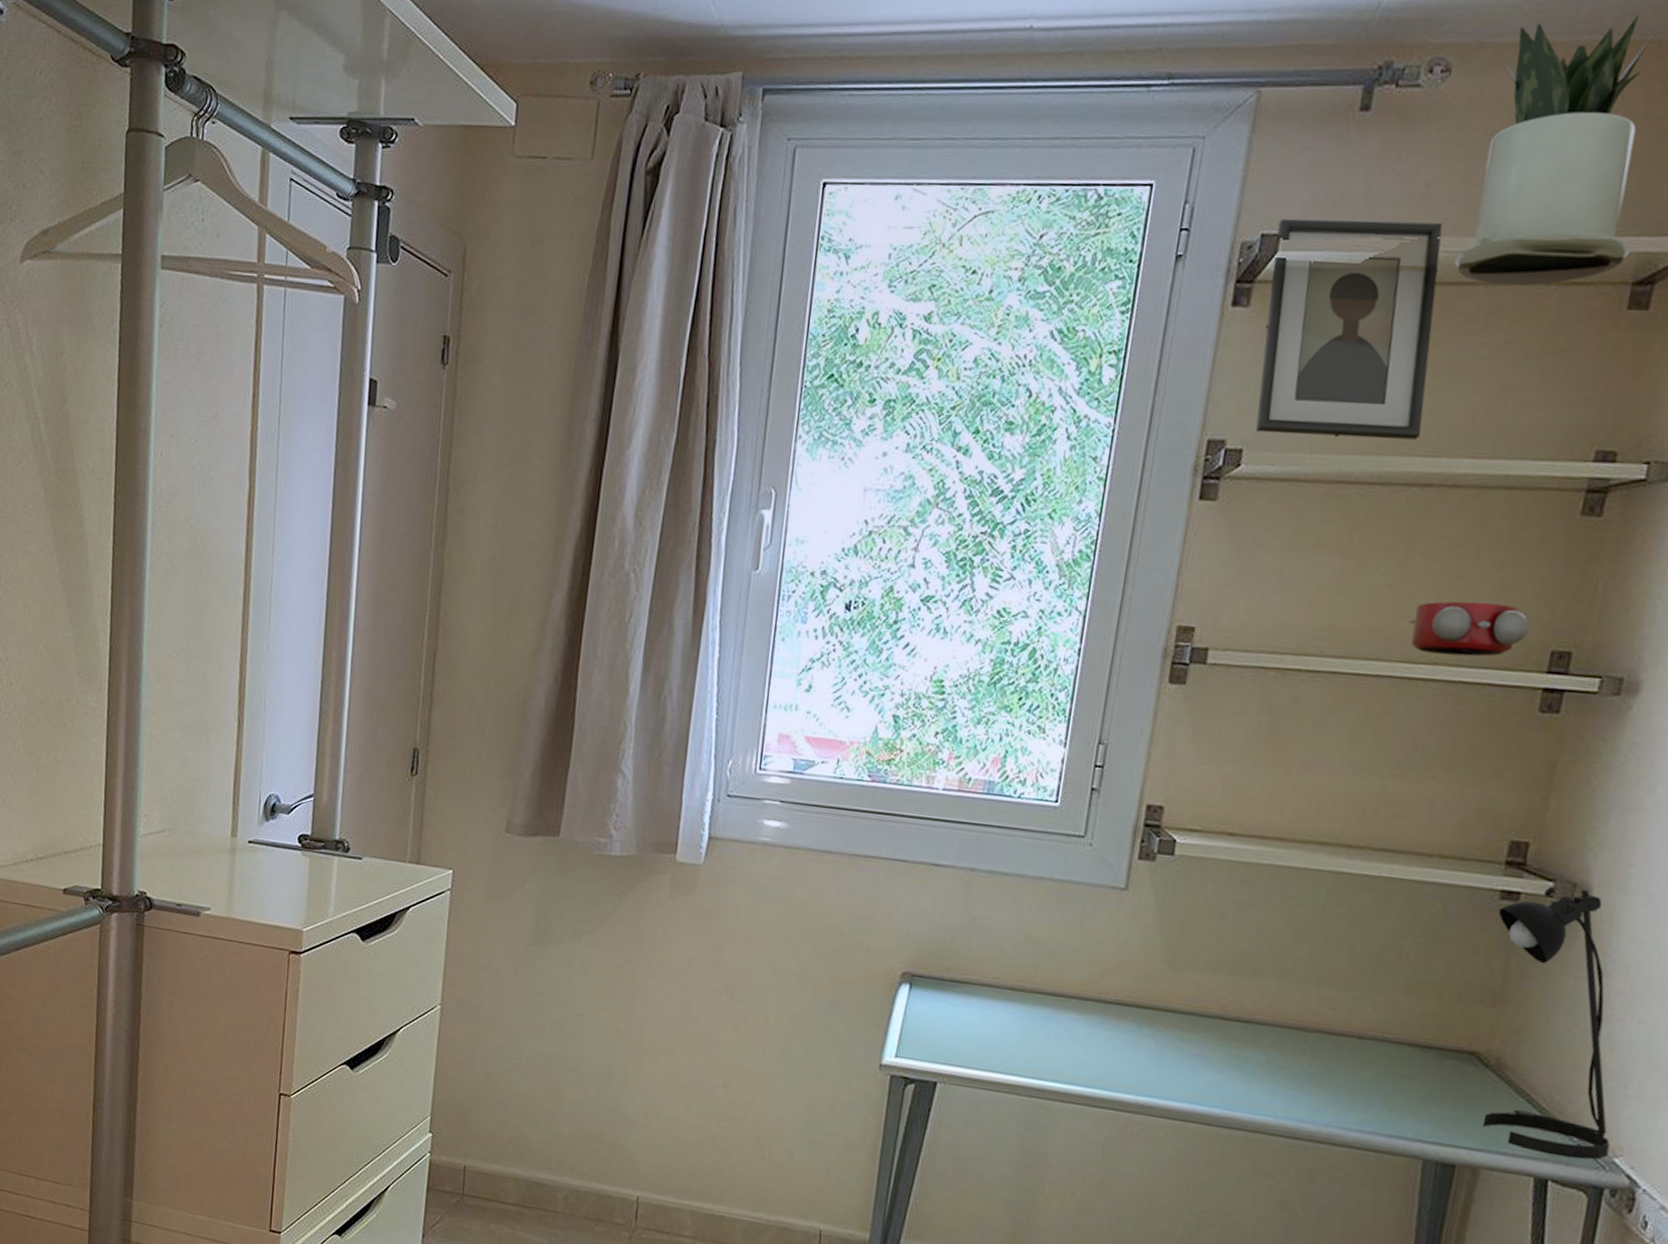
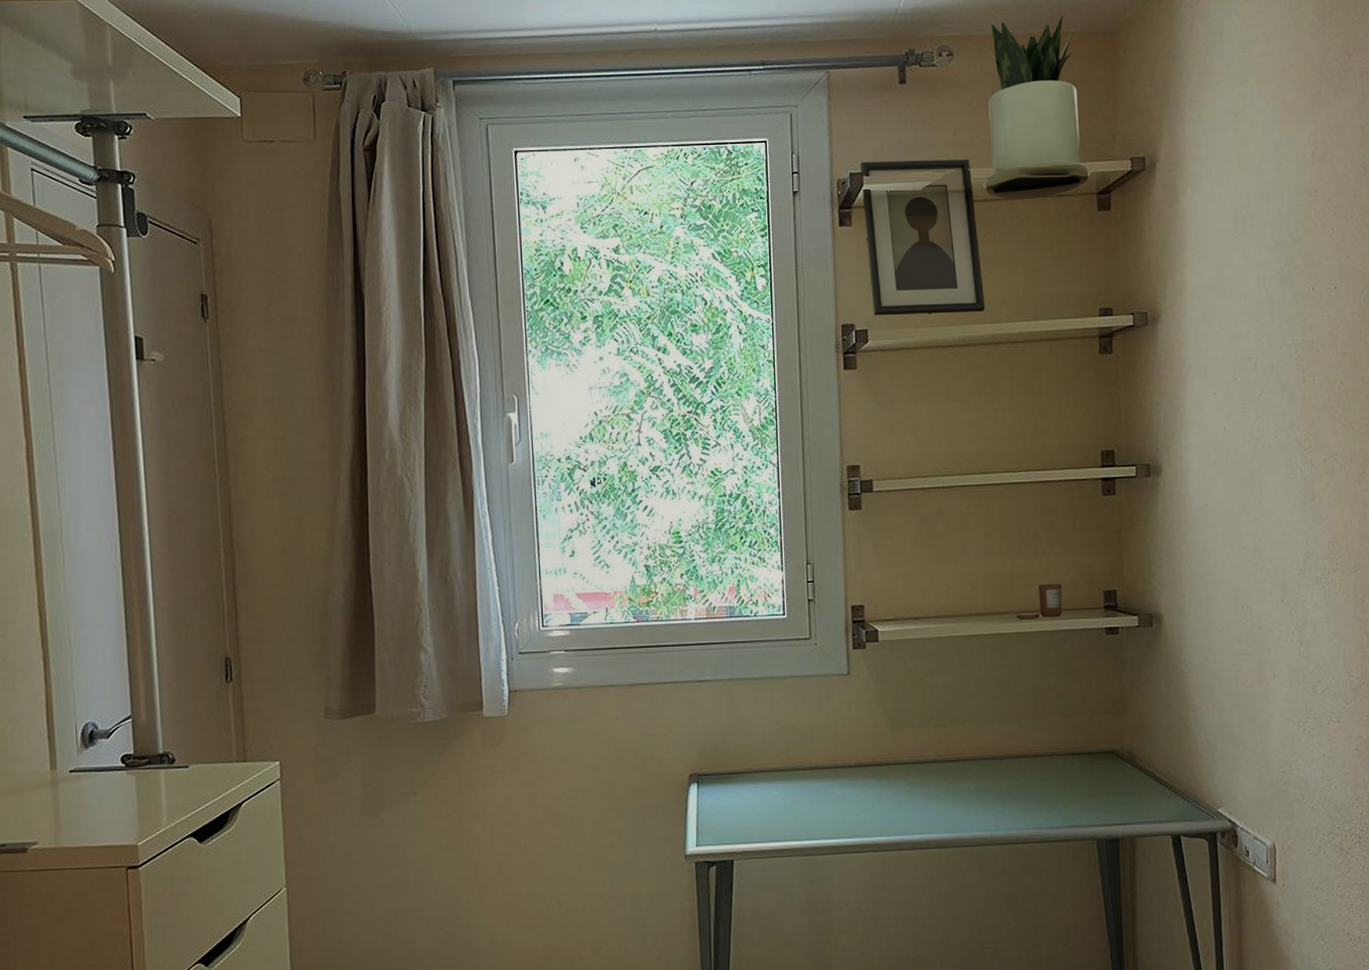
candle: none [1372,818,1449,865] -> present [1016,584,1063,619]
alarm clock: present [1409,601,1530,657] -> none [1005,422,1084,464]
desk lamp: present [1482,886,1610,1160] -> none [1107,617,1214,817]

